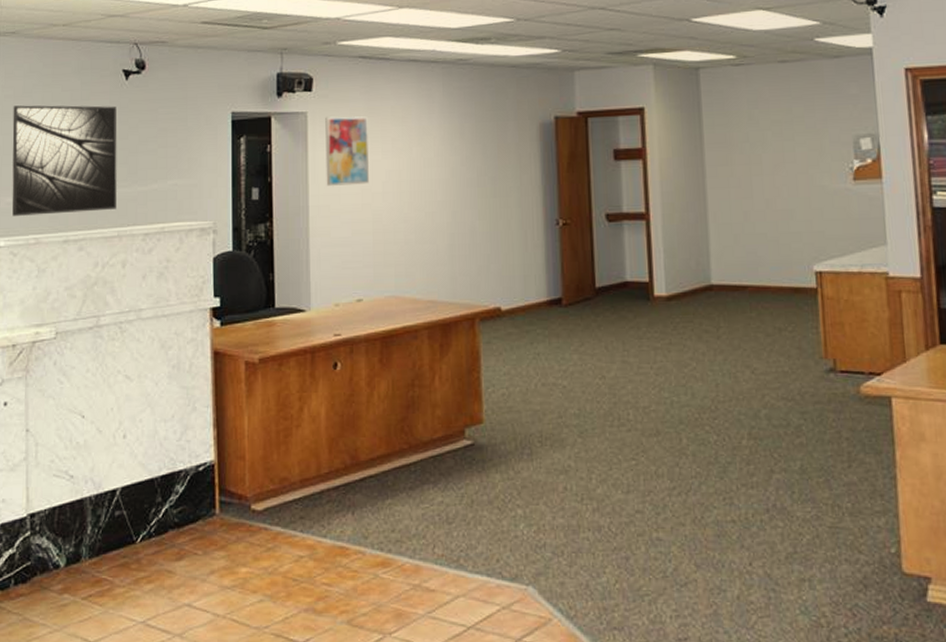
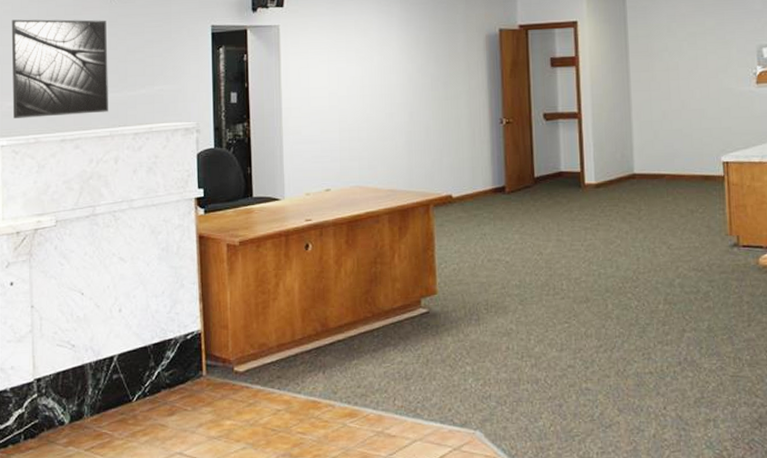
wall art: present [325,116,369,187] -> none [296,29,335,91]

